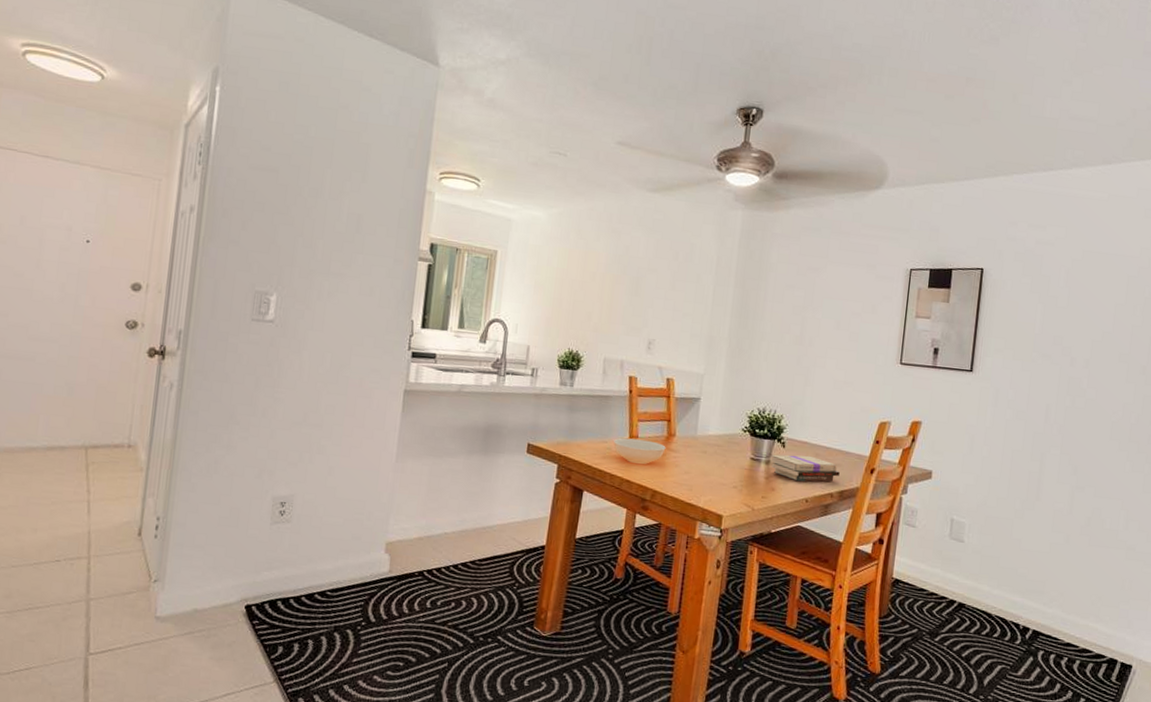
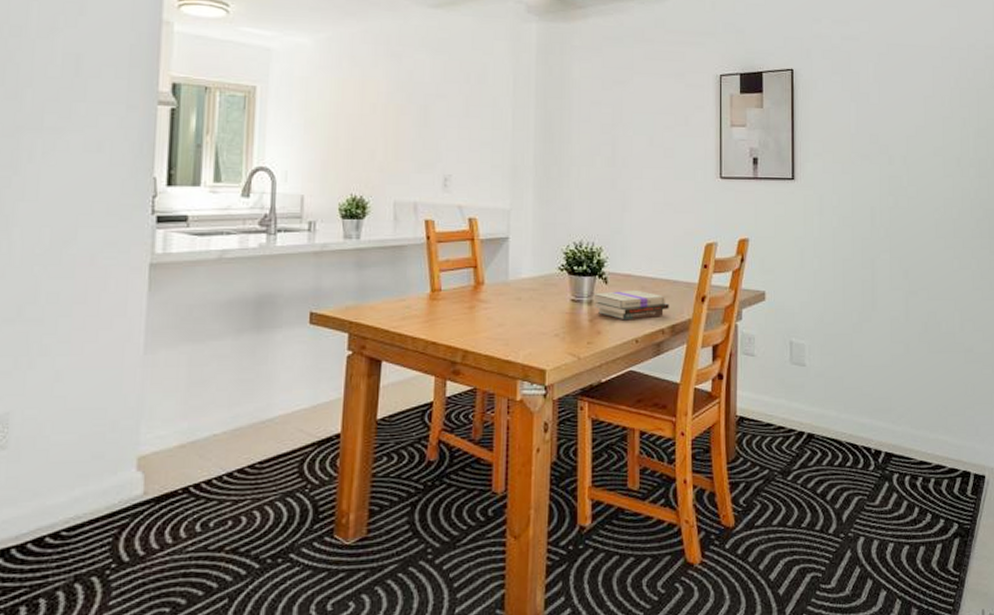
bowl: present [614,438,666,465] -> none [413,293,475,322]

